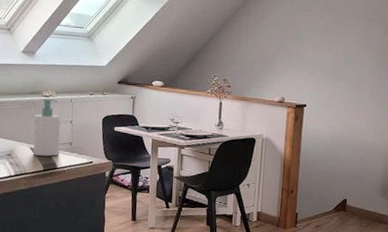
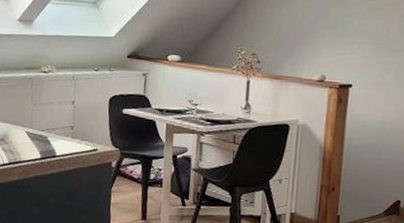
soap bottle: present [33,99,61,157] -> none [29,75,61,143]

